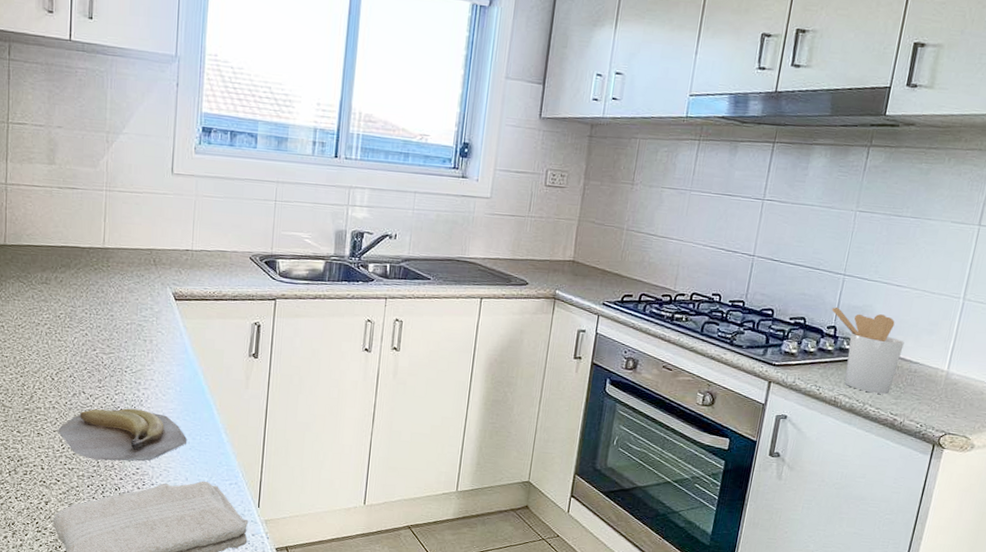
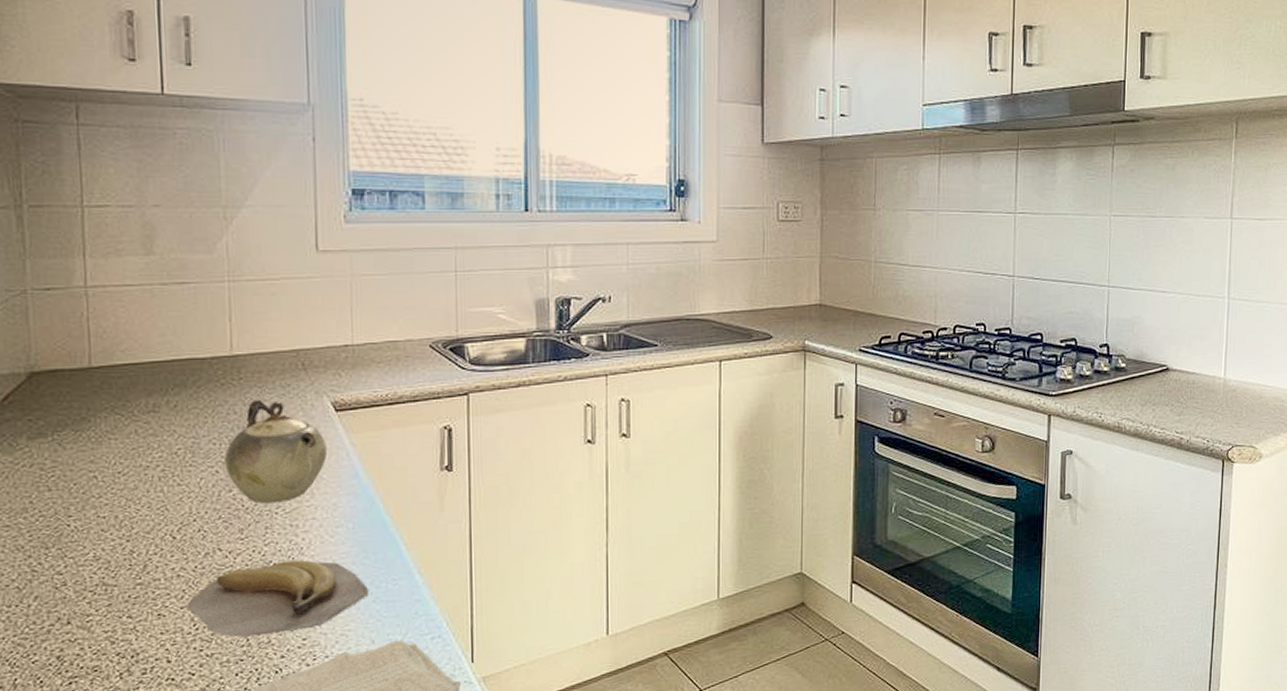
teapot: none [92,283,167,364] -> present [224,399,328,504]
utensil holder: present [831,306,904,394] -> none [1101,322,1178,413]

